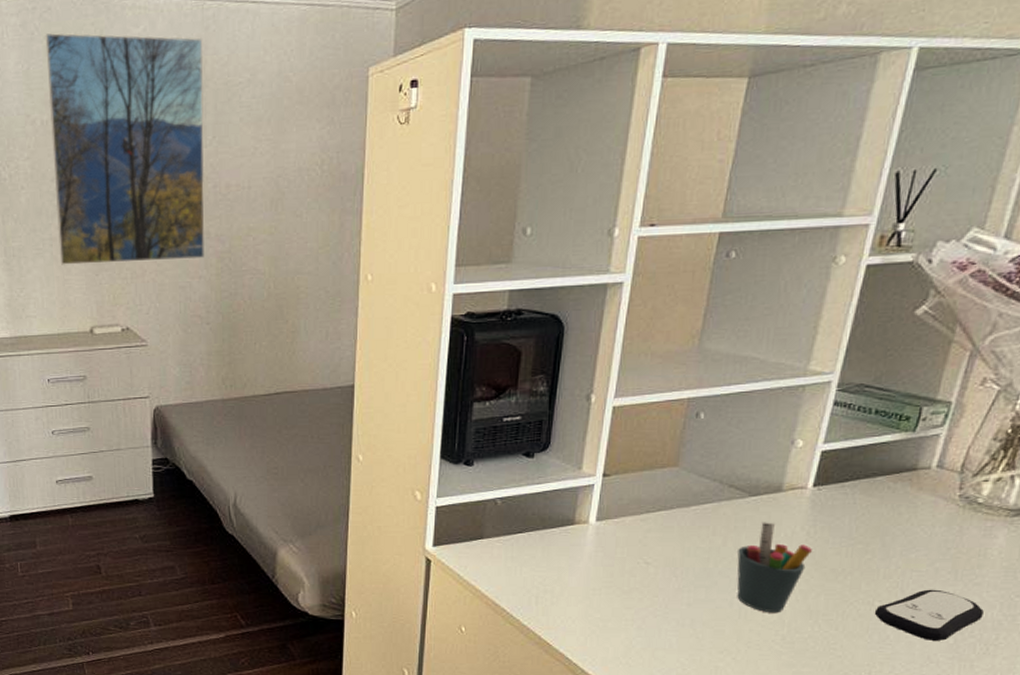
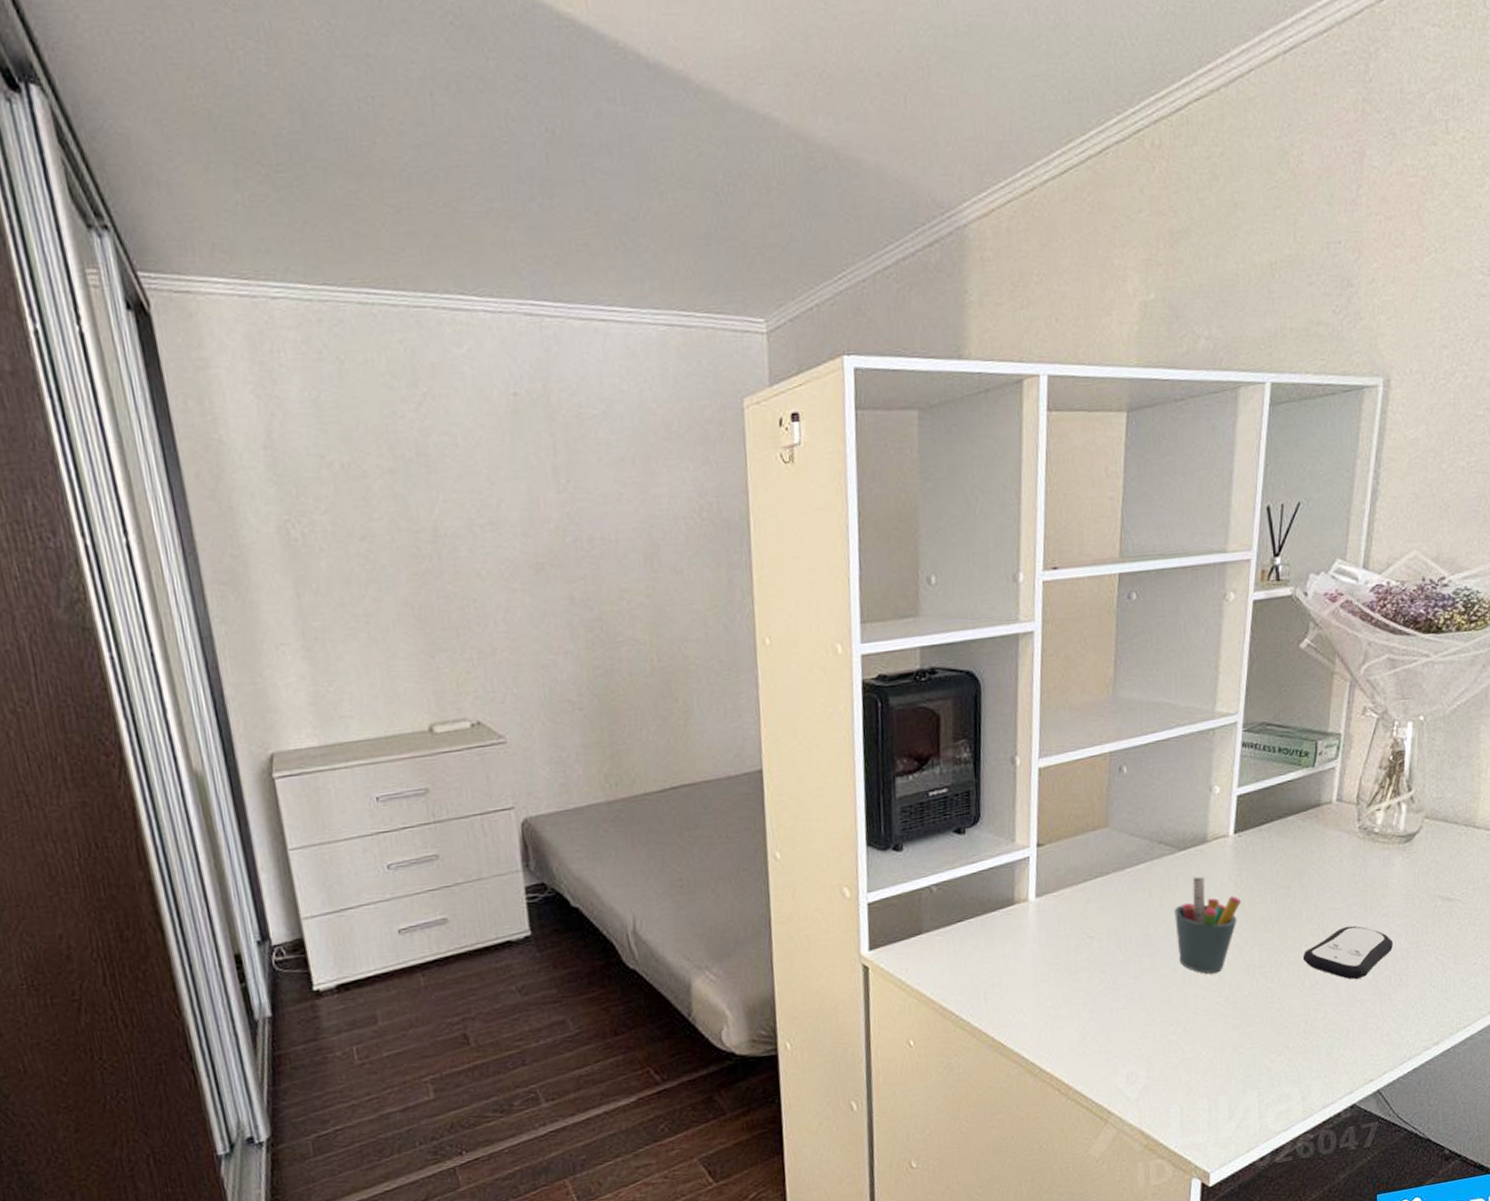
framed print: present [45,33,205,265] -> none [338,352,570,648]

